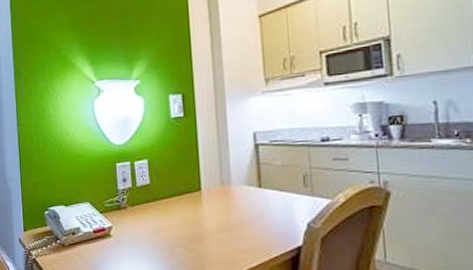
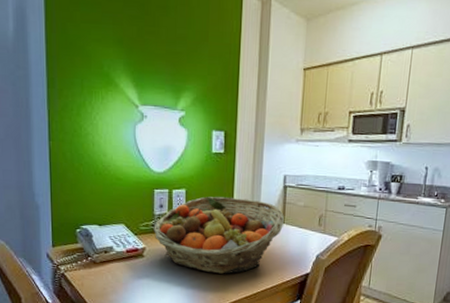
fruit basket: none [119,163,262,252] -> present [154,196,285,274]

